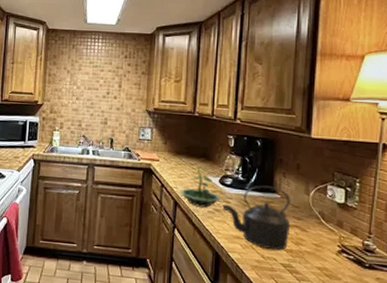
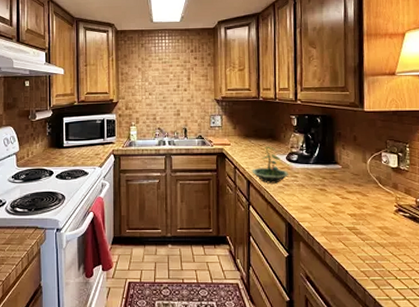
kettle: present [222,185,290,251] -> none [291,158,352,216]

